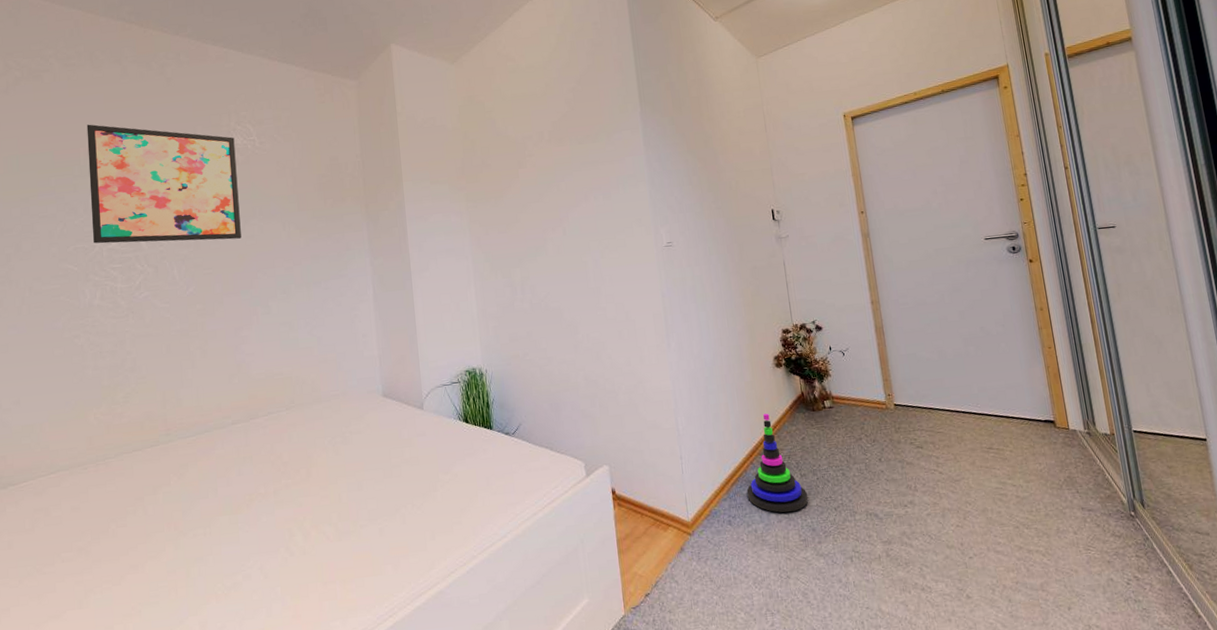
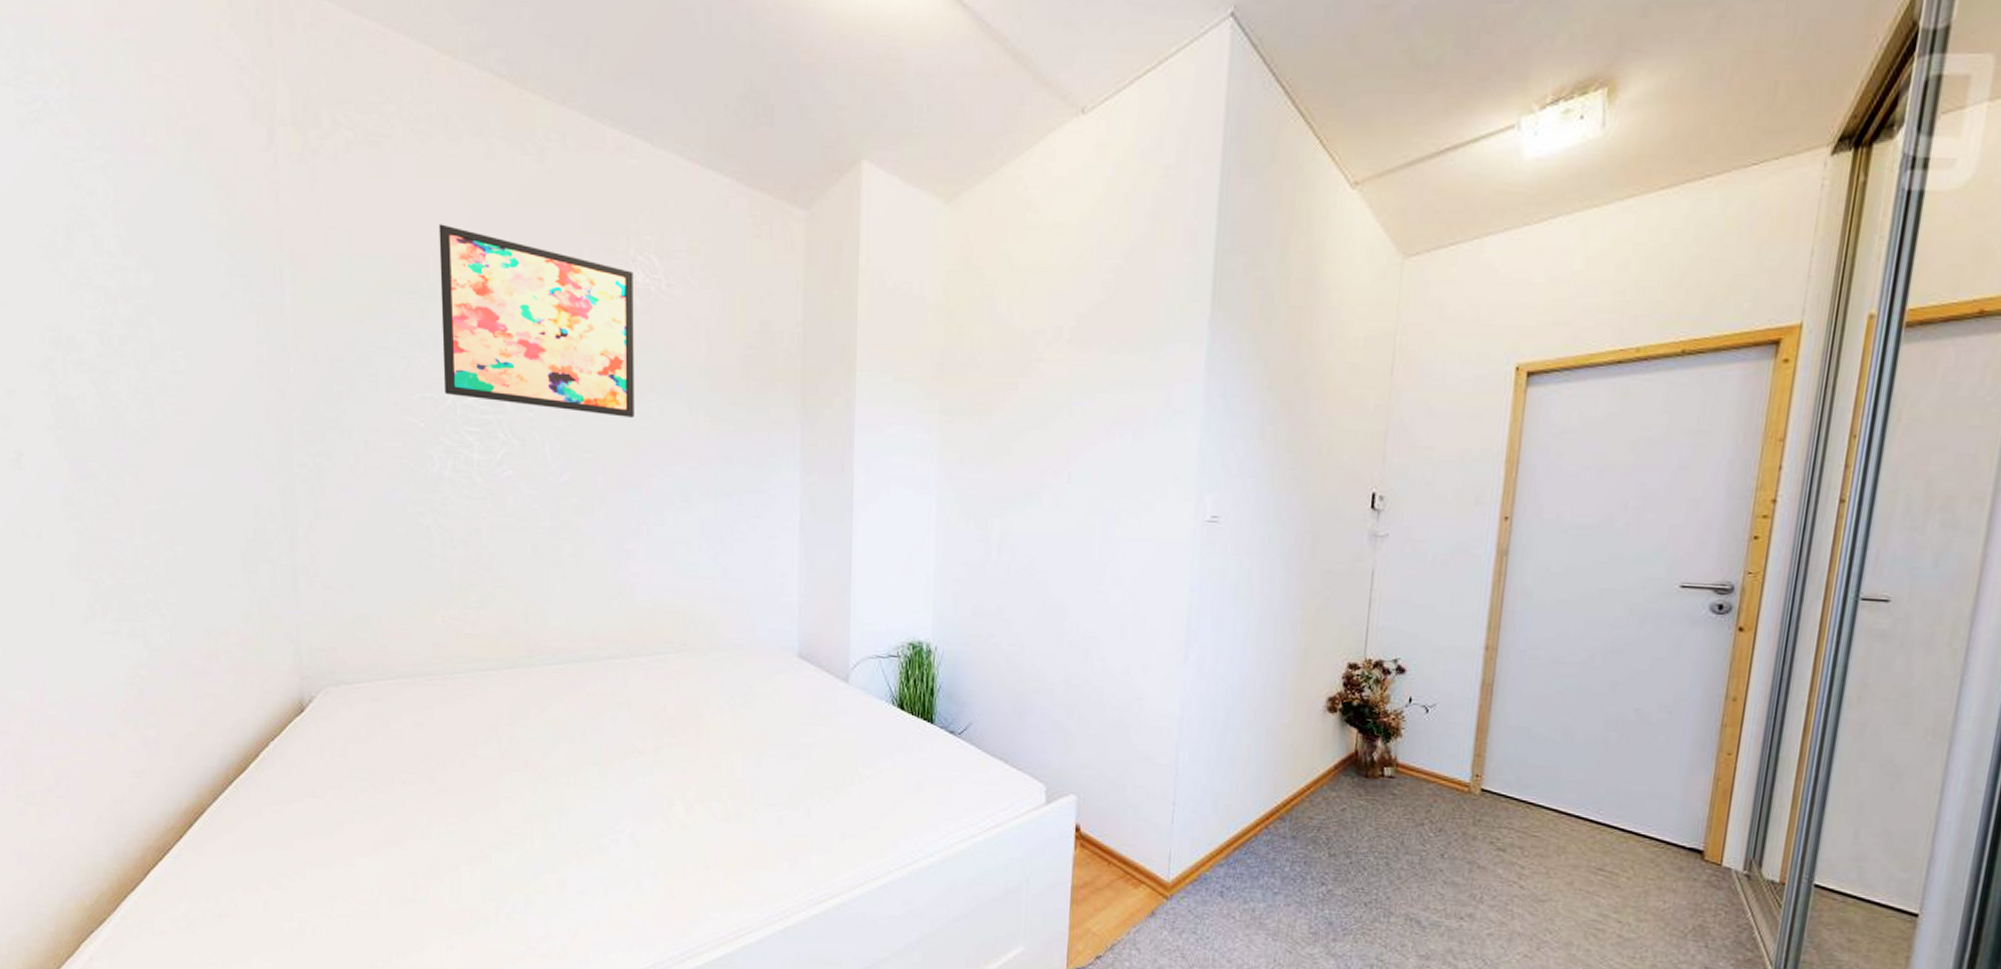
stacking toy: present [746,413,809,513] -> none [1251,768,1333,897]

